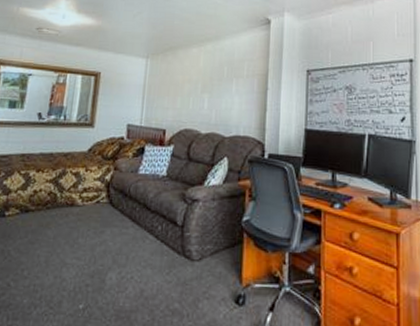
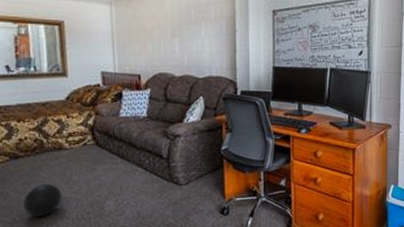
ball: none [21,244,64,284] -> present [23,183,62,216]

